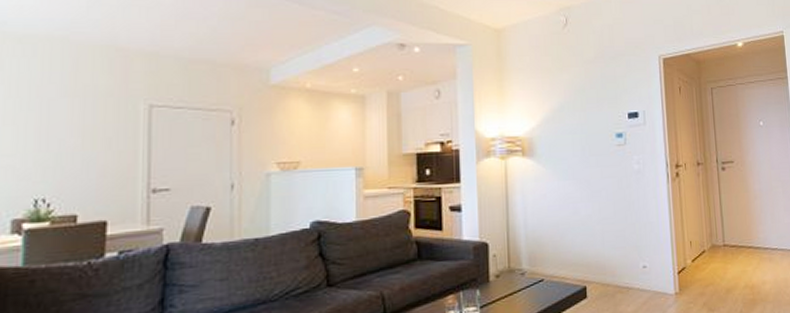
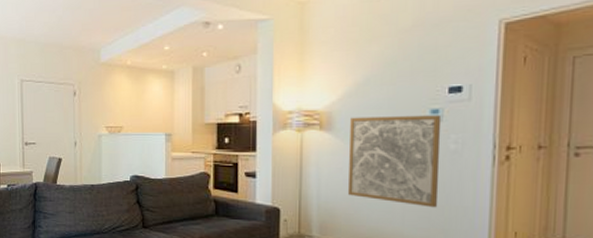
wall art: none [550,139,630,227] -> present [348,115,442,208]

